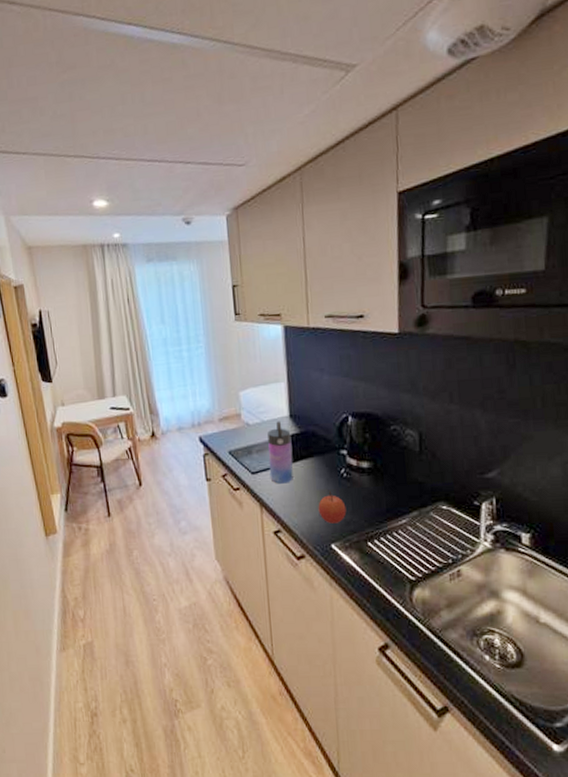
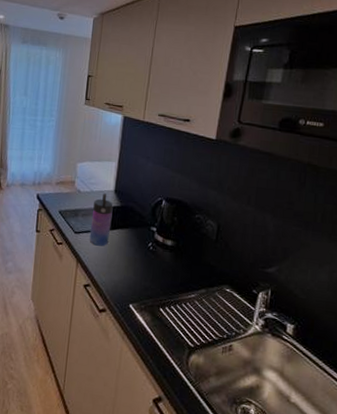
apple: present [318,492,347,524] -> none [124,260,148,288]

